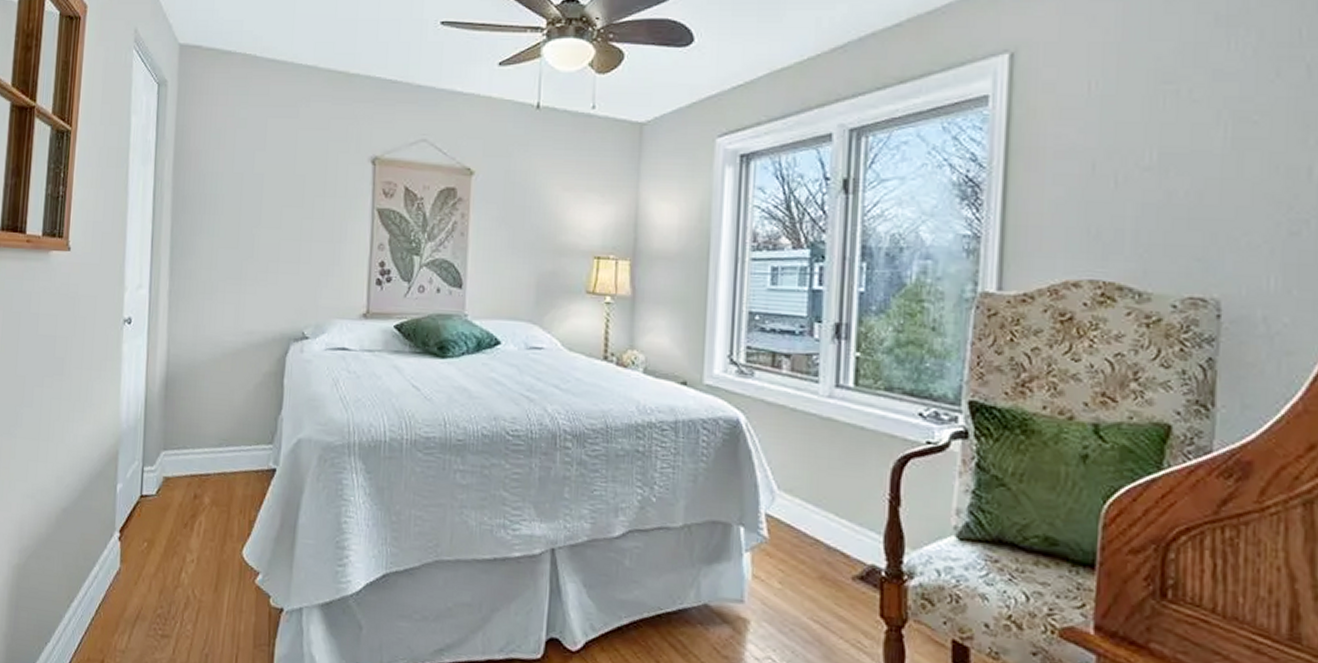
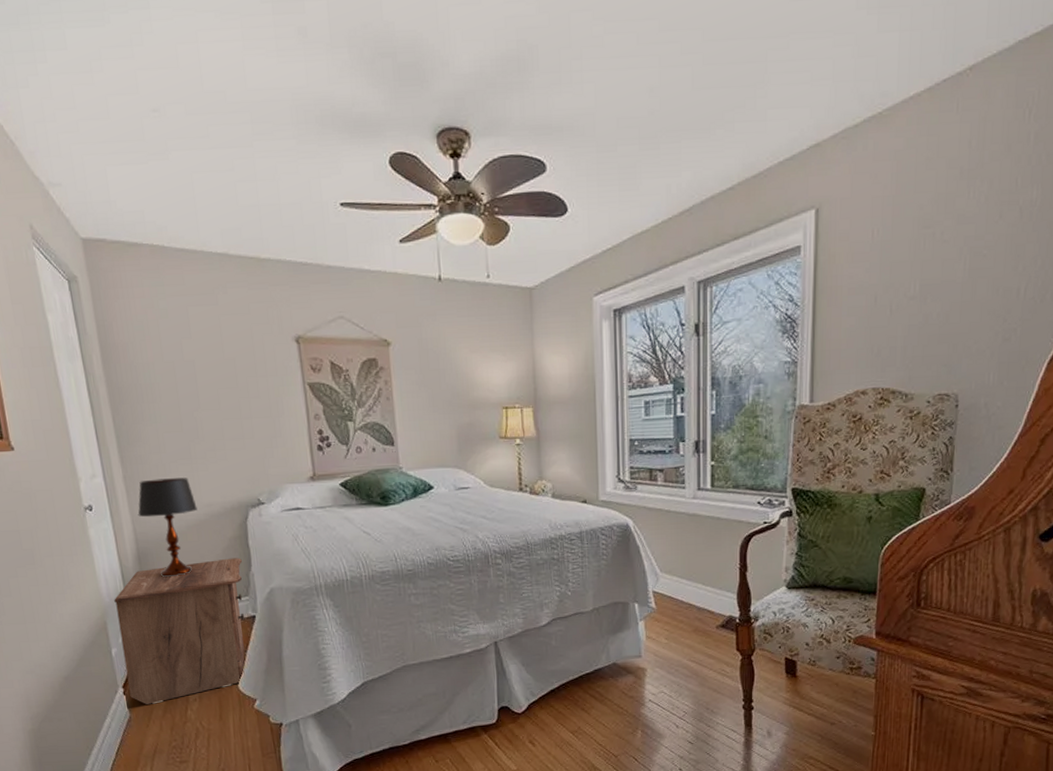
nightstand: none [125,396,273,558] -> present [114,558,245,704]
table lamp: none [175,297,237,410] -> present [138,477,197,578]

